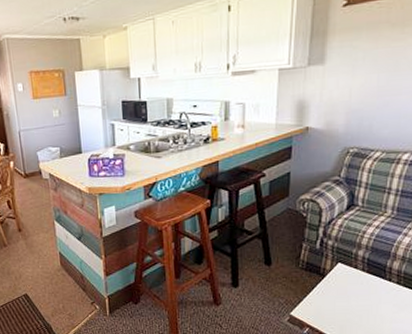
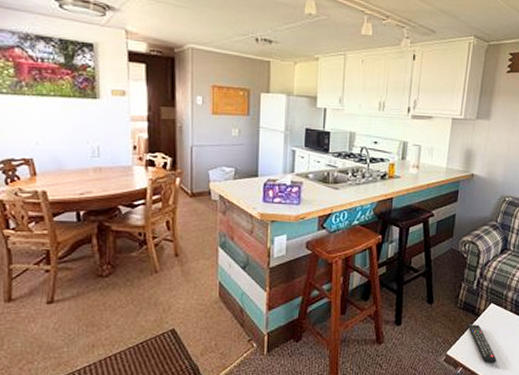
remote control: none [312,284,348,325] -> present [467,323,497,364]

